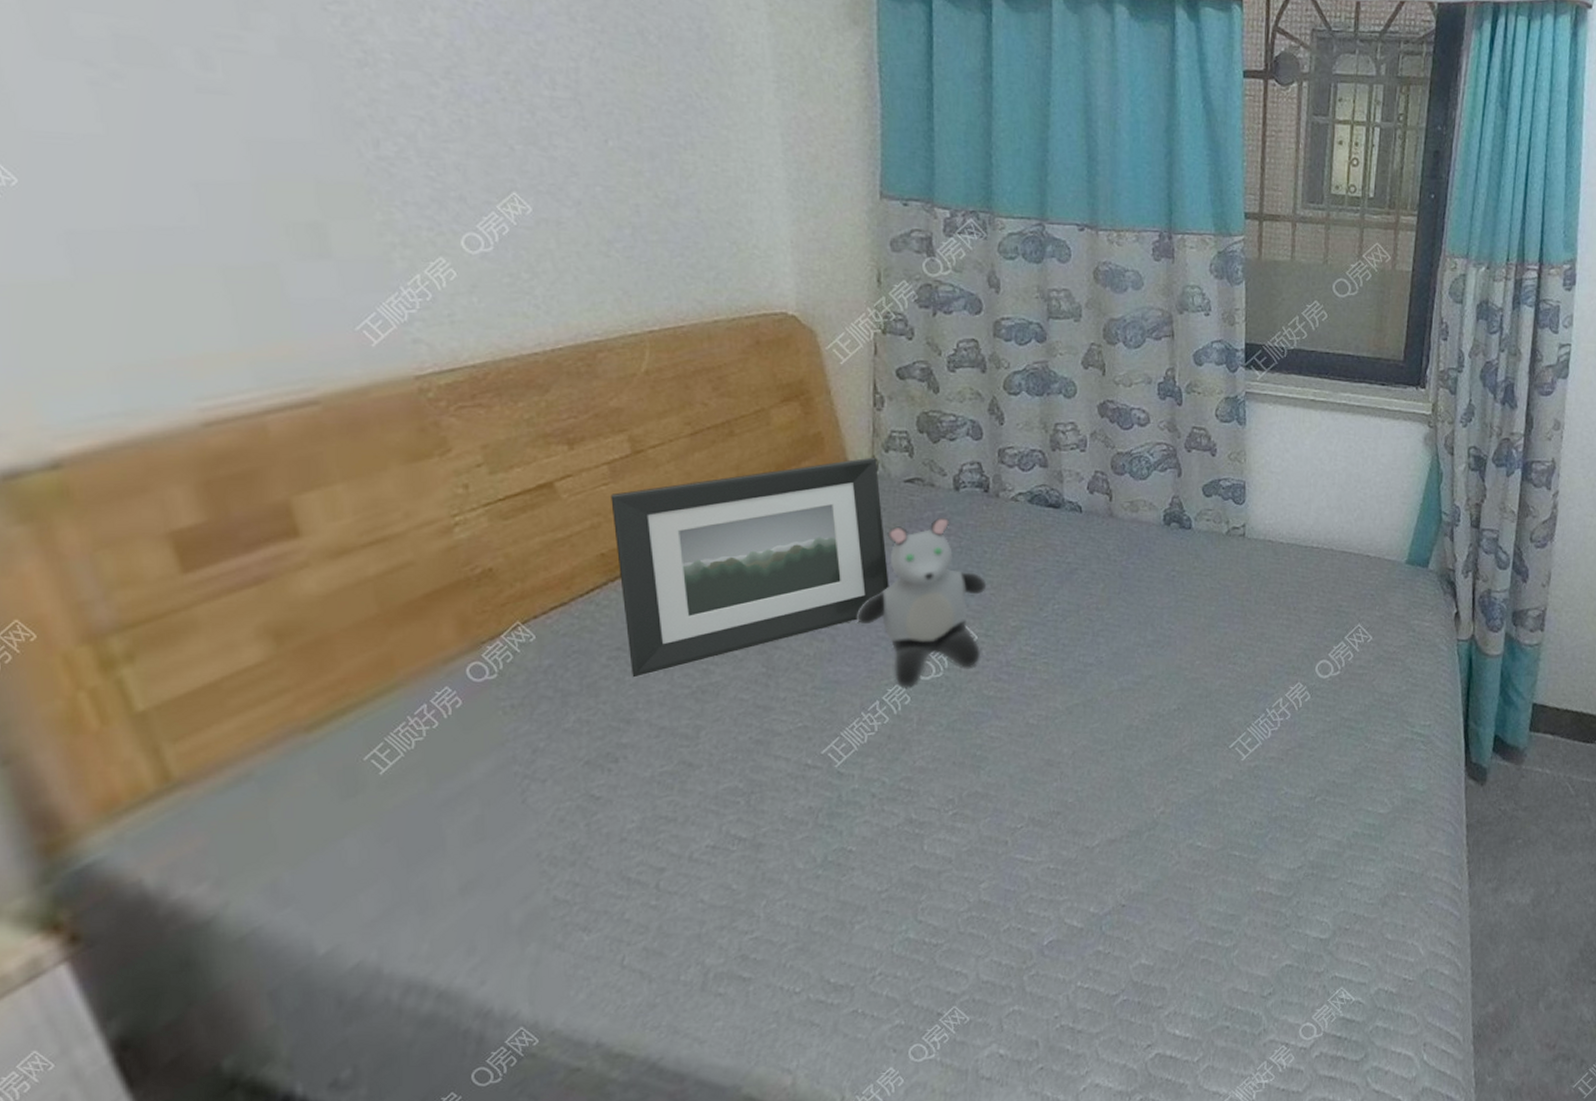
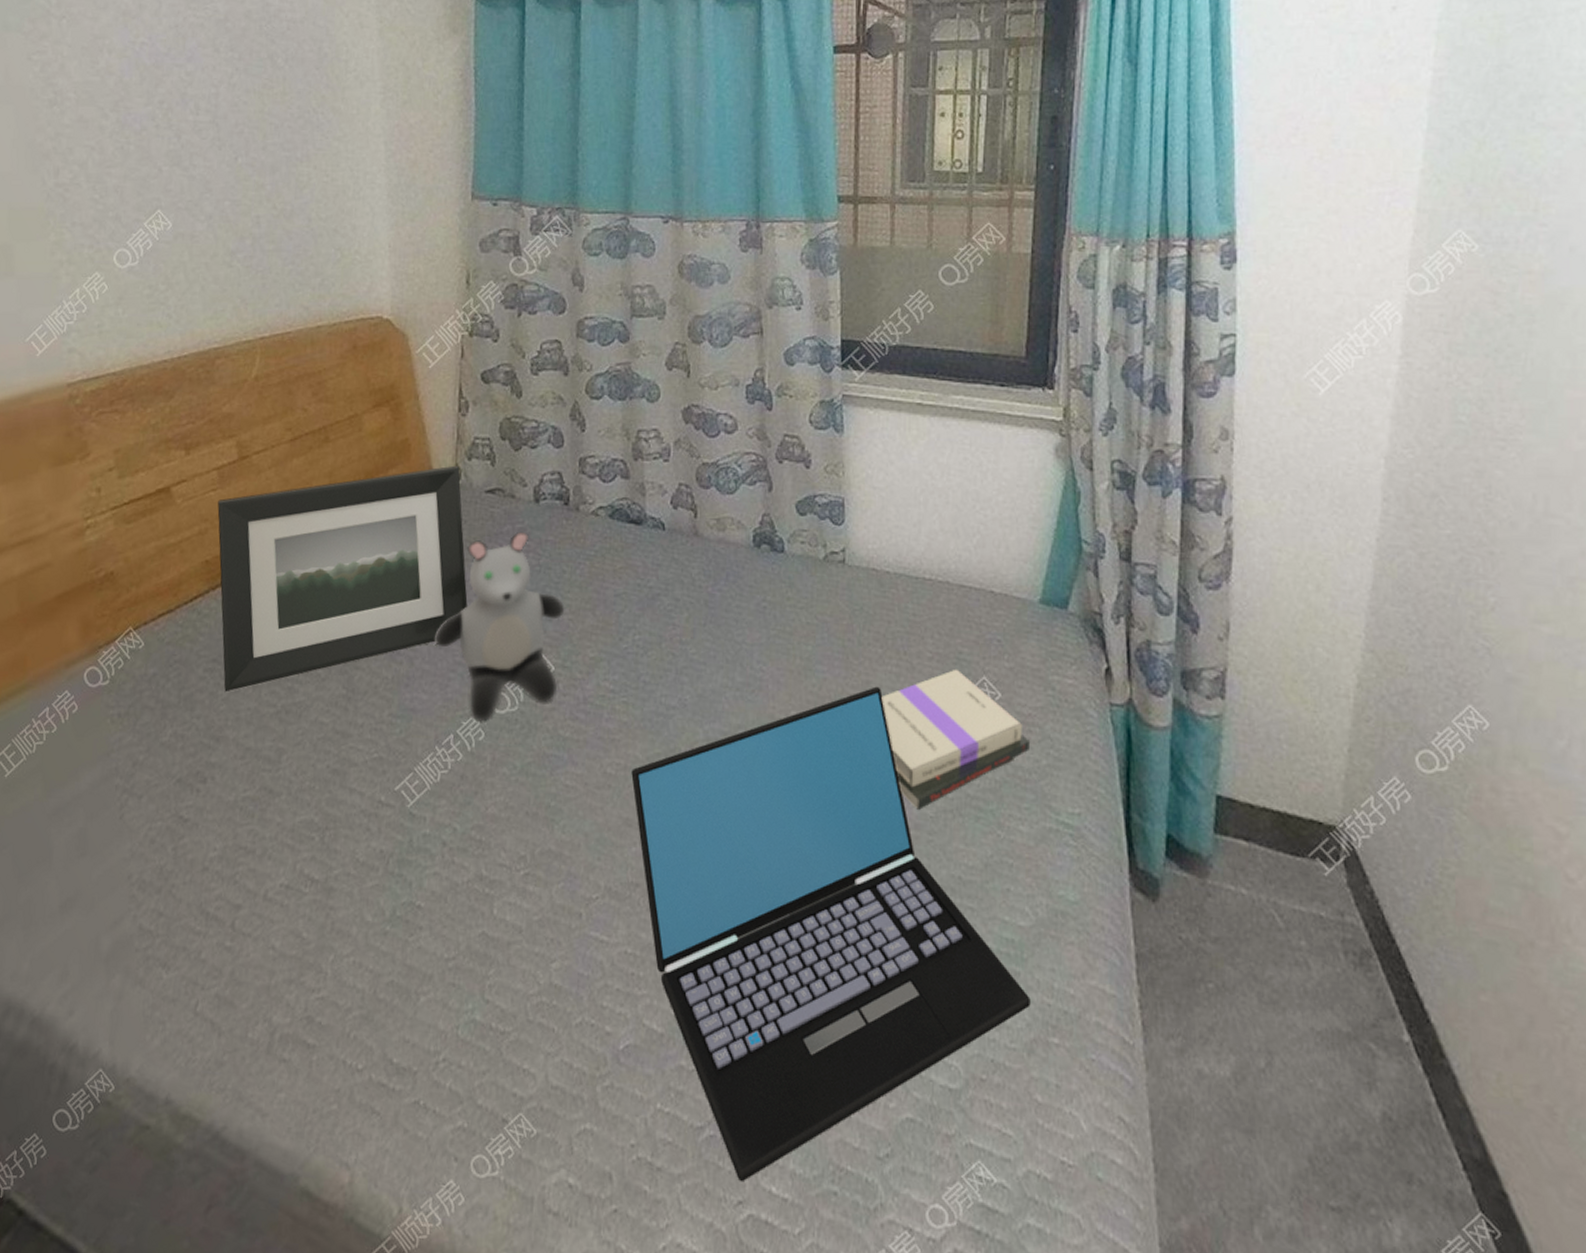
laptop: none [1052,637,1386,1030] -> present [631,686,1031,1181]
books: none [1274,619,1394,732] -> present [881,669,1031,810]

